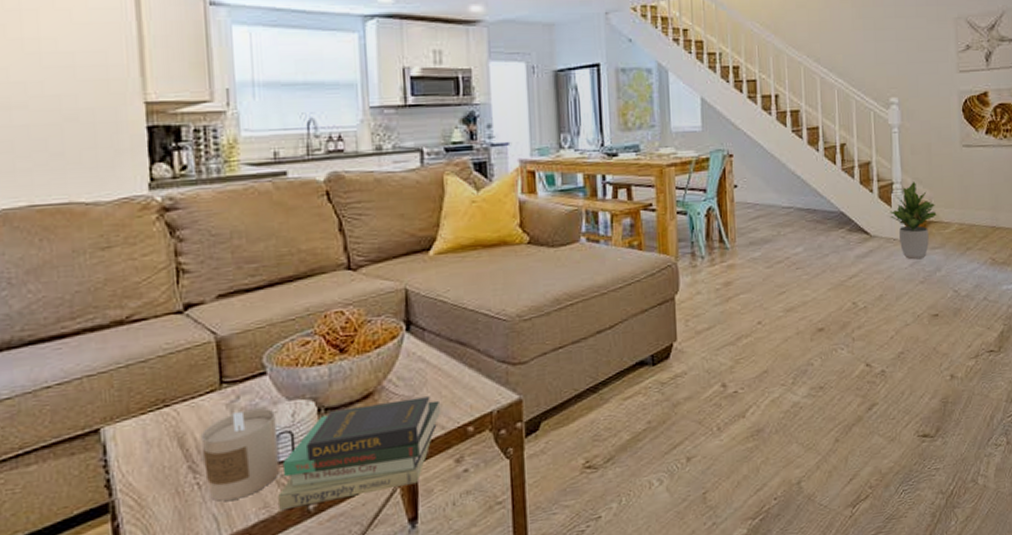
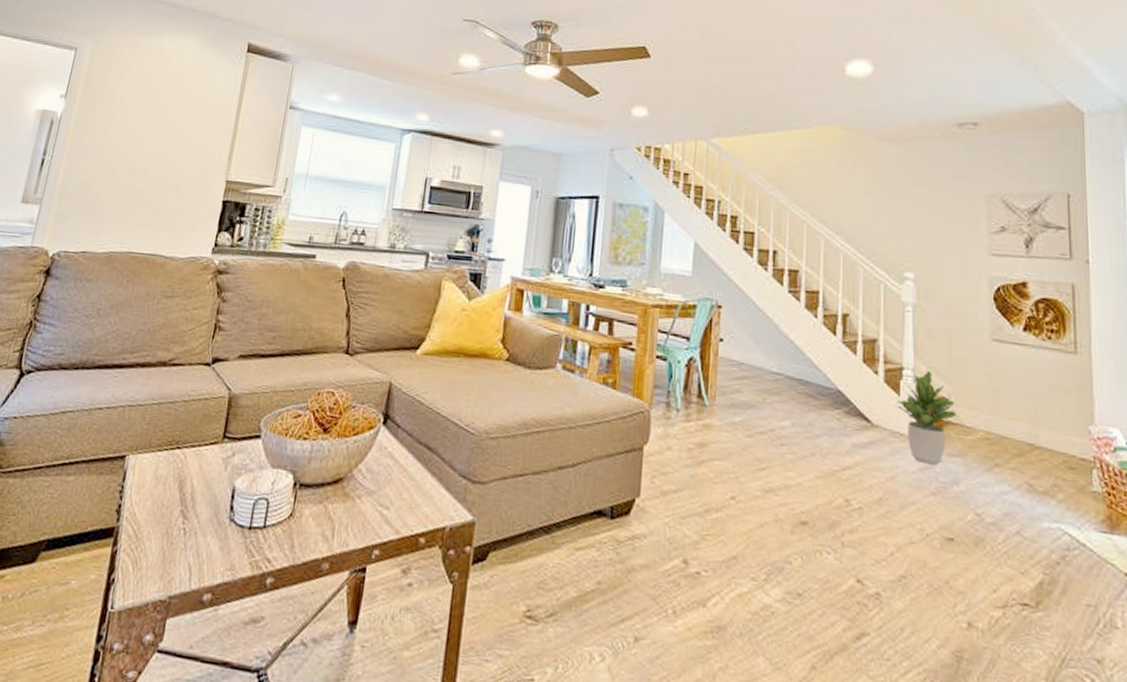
candle: present [200,407,279,501] -> none [190,468,259,555]
books: present [278,396,442,510] -> none [242,488,400,585]

